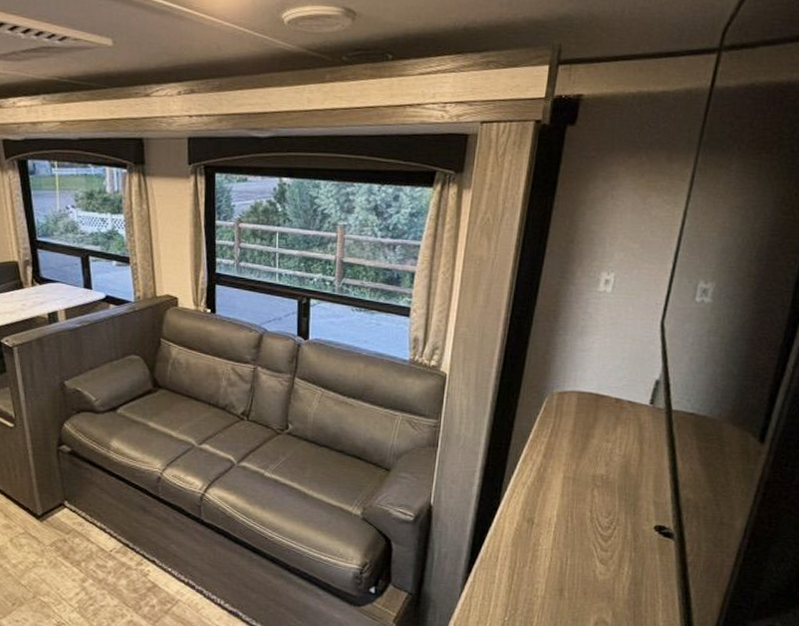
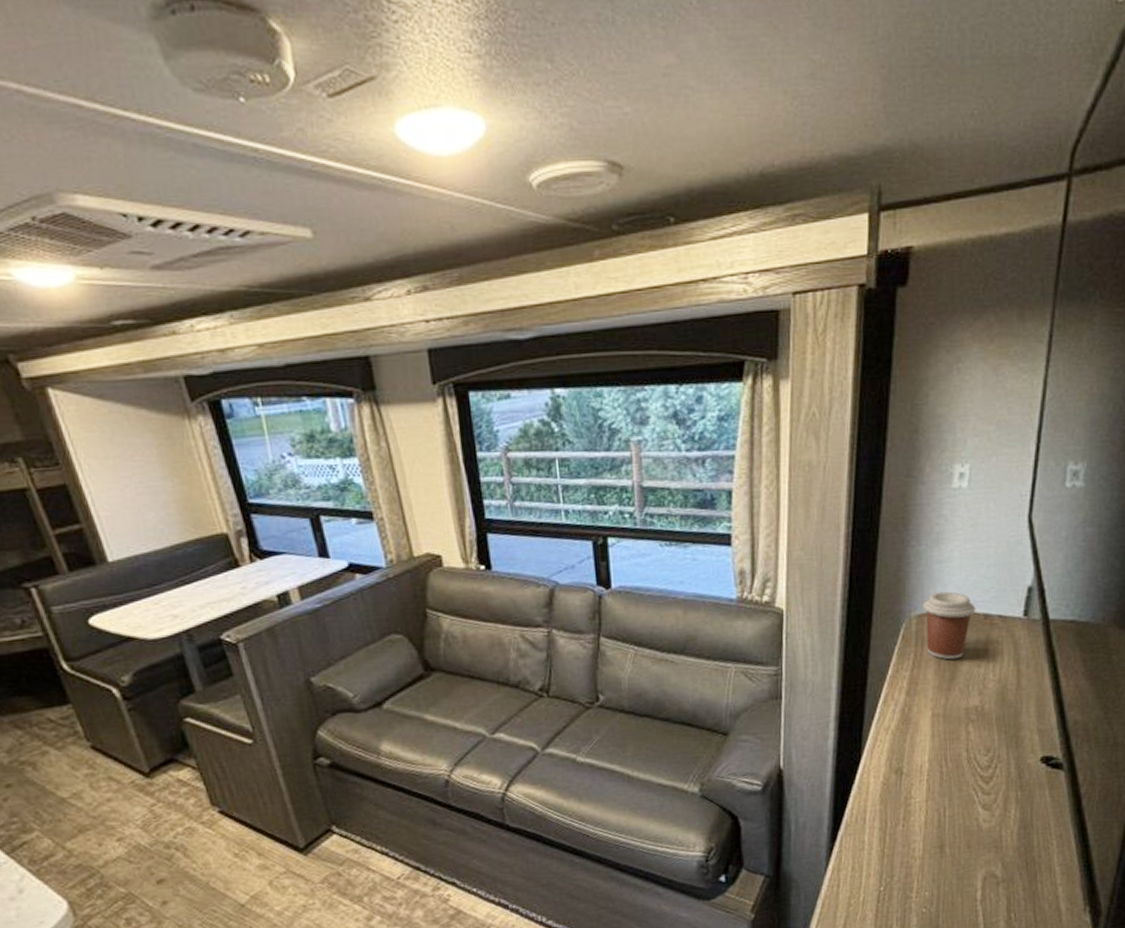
coffee cup: none [564,375,610,433] -> present [923,591,976,660]

